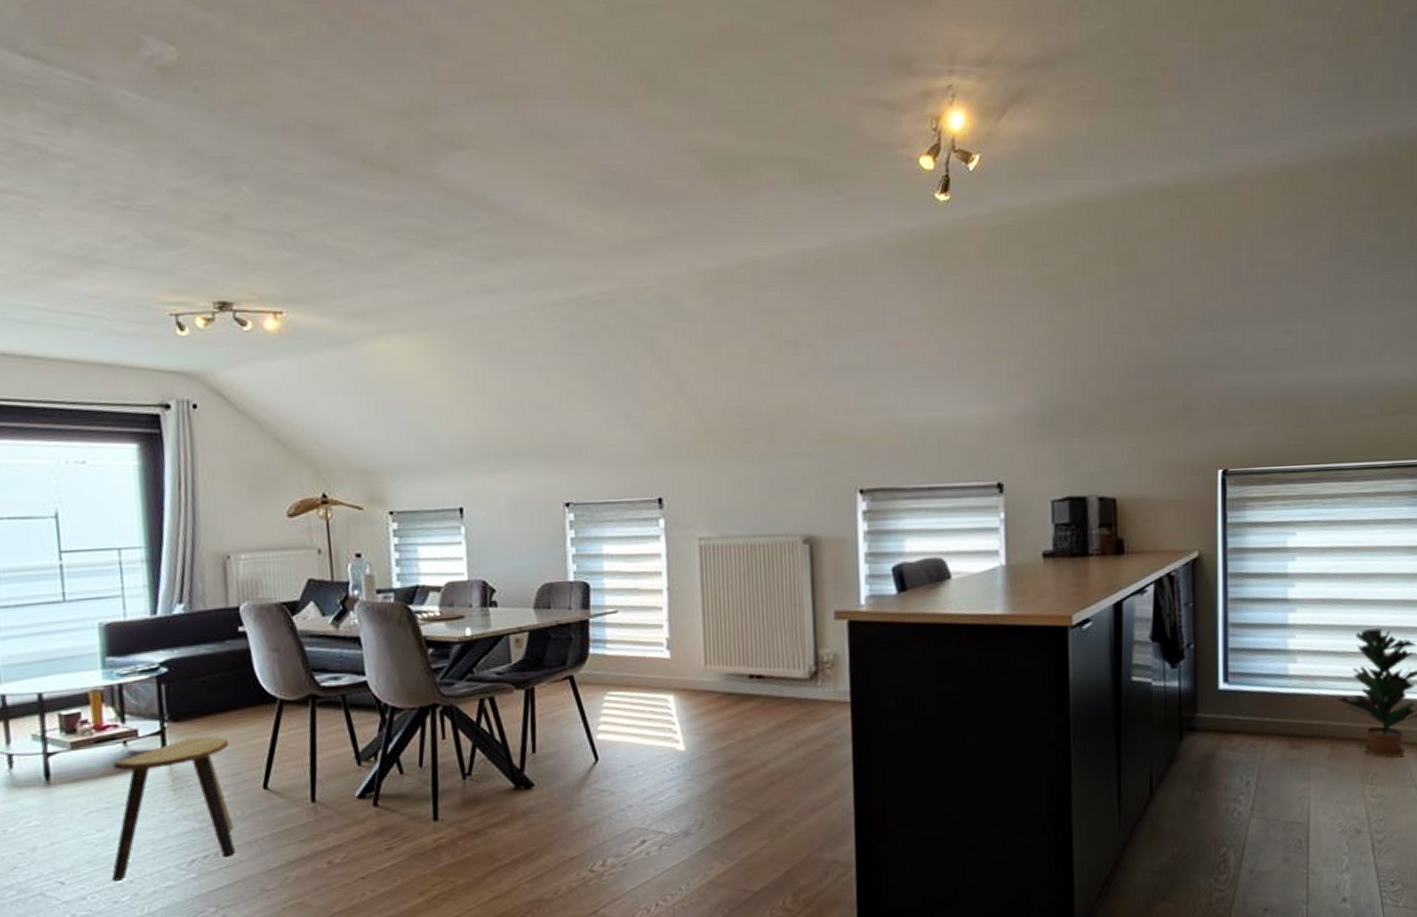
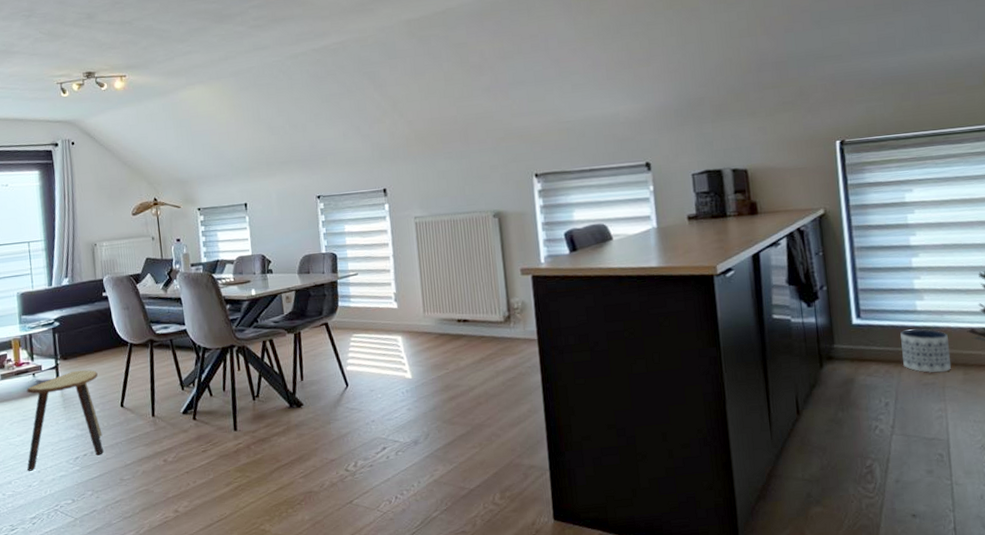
planter: none [1269,696,1318,747] -> present [900,329,951,373]

